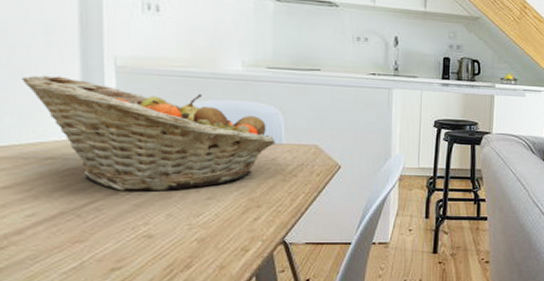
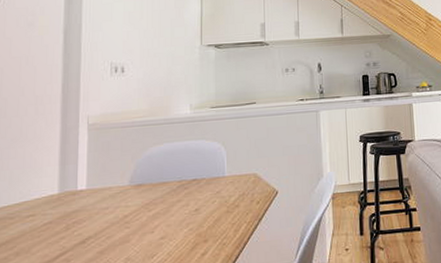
fruit basket: present [22,75,276,192] -> none [15,139,220,240]

